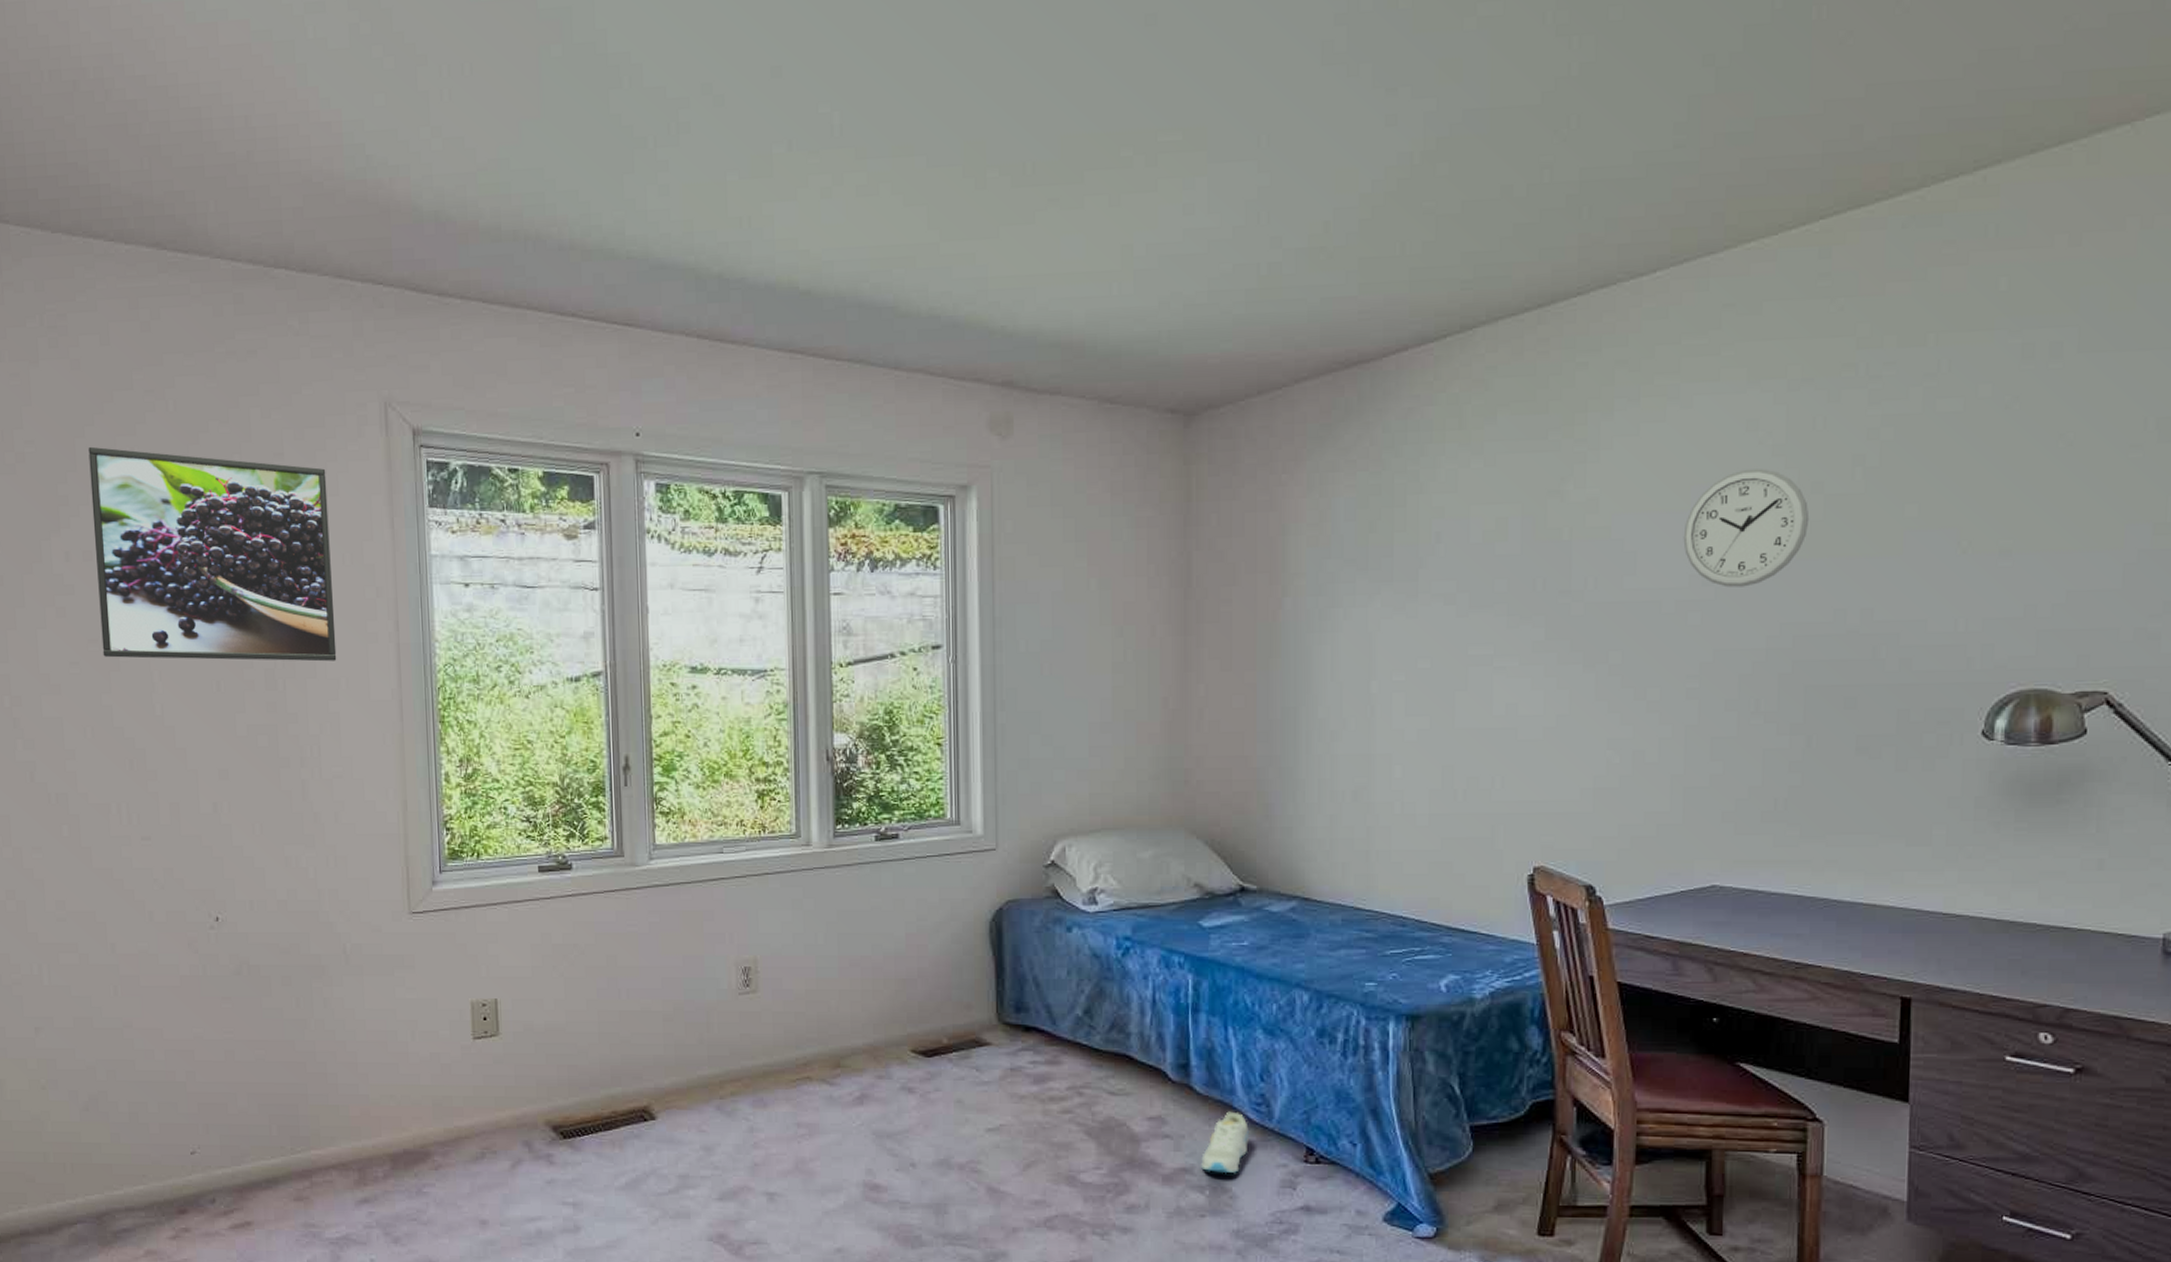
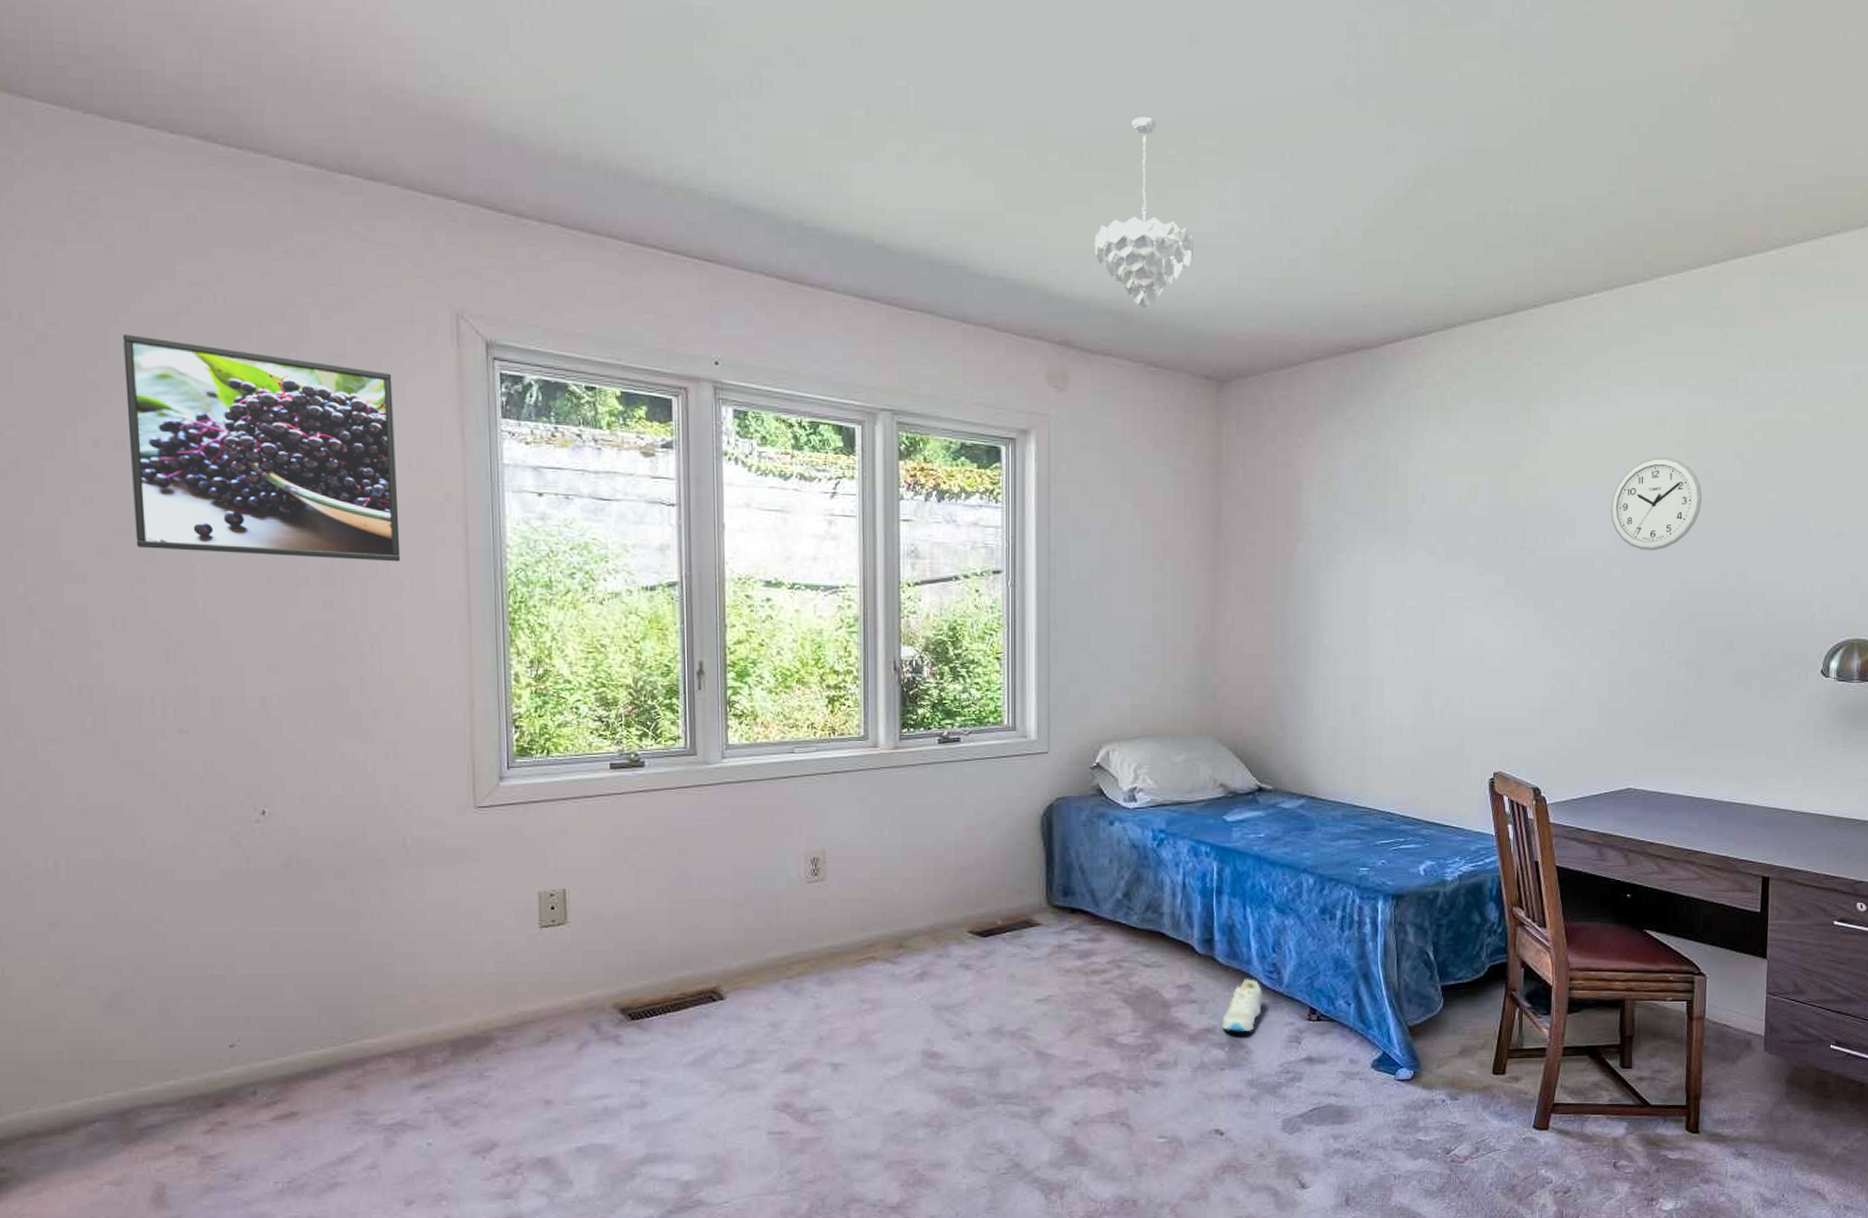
pendant light: none [1039,116,1155,336] -> present [1094,117,1194,308]

